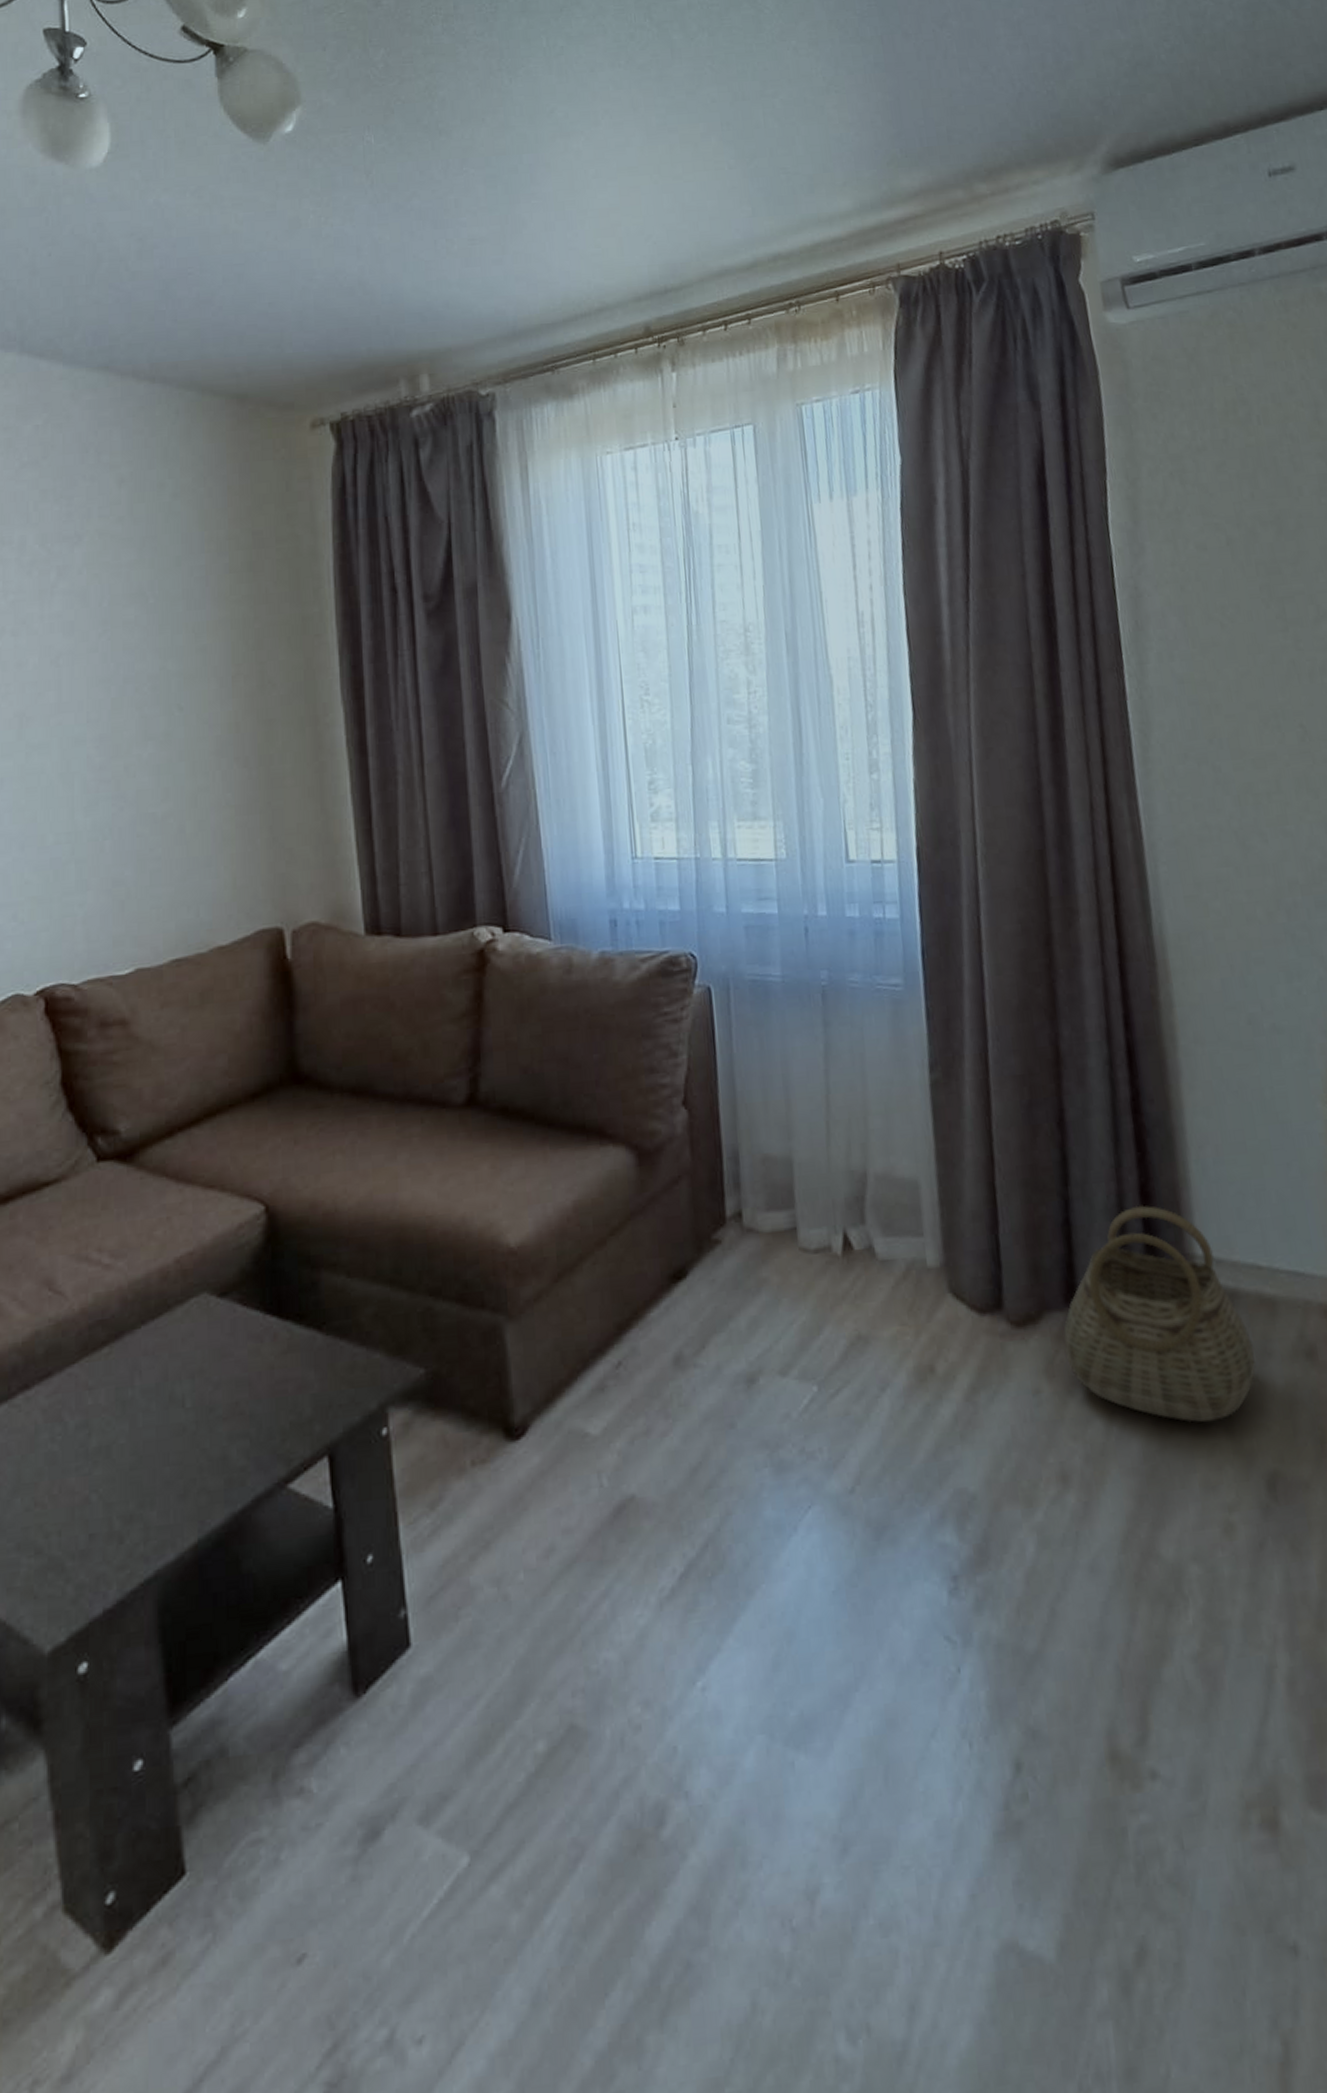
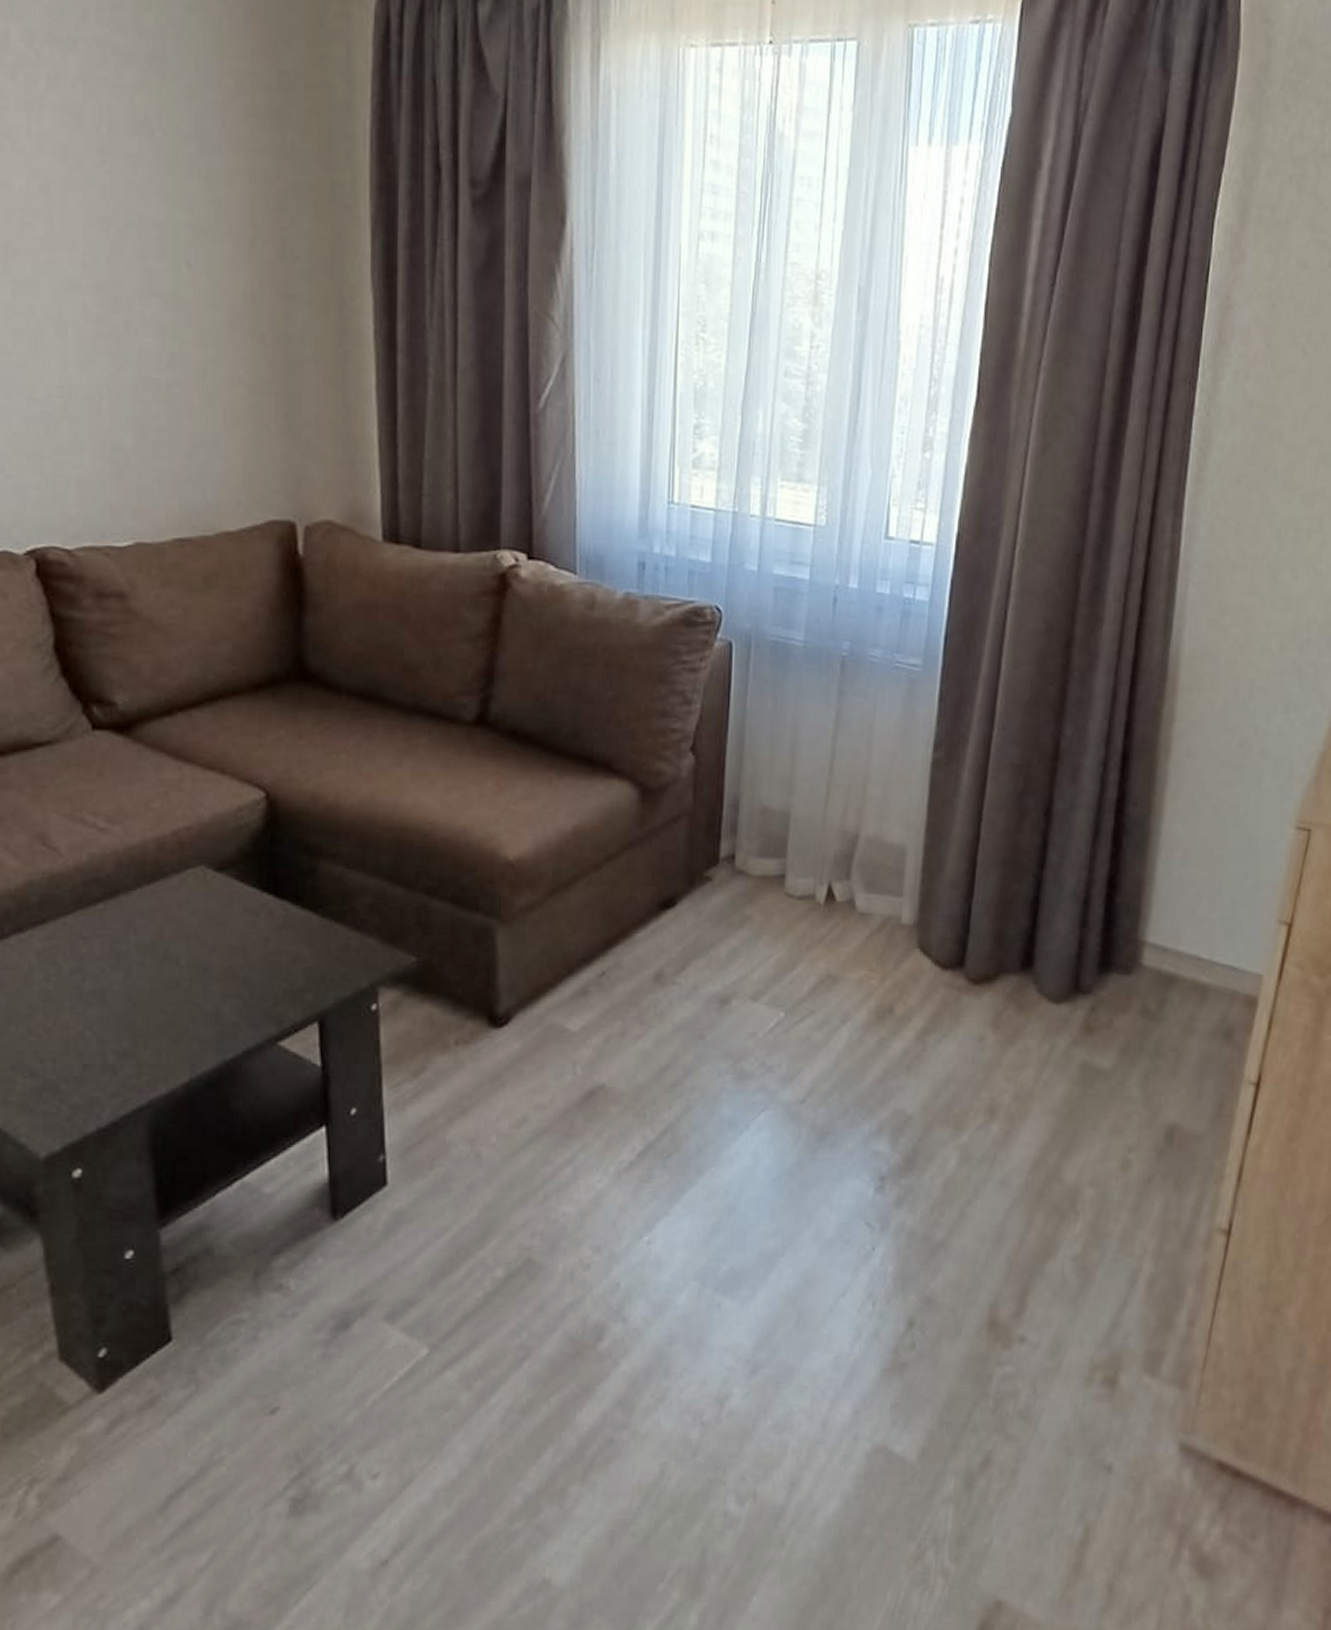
basket: present [1064,1205,1256,1423] -> none [1013,893,1179,1080]

